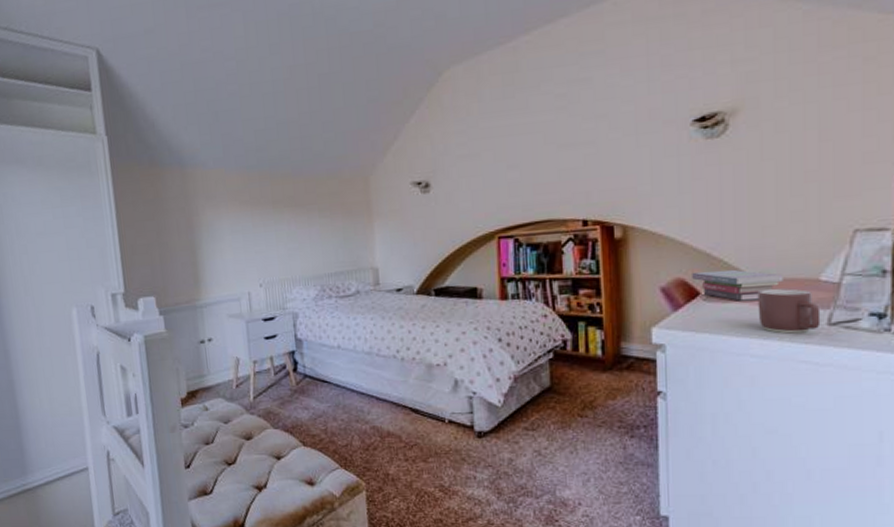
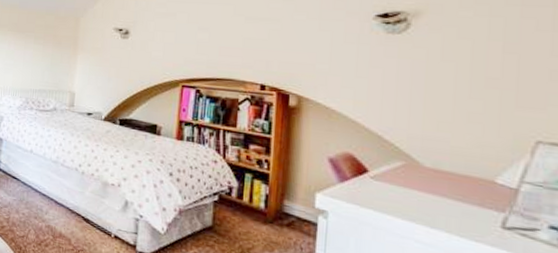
books: present [692,269,783,301] -> none [361,150,456,189]
mug: present [757,288,821,334] -> none [426,180,495,231]

